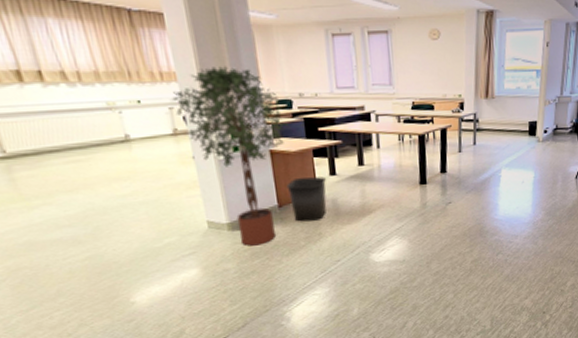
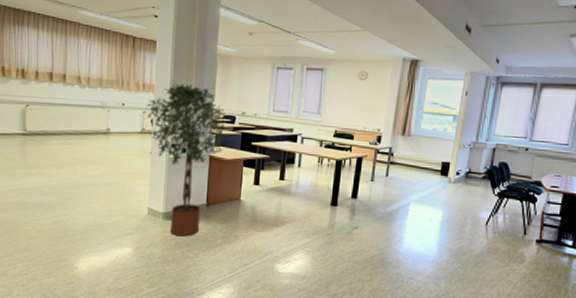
waste bin: present [286,176,327,222] -> none [216,182,251,223]

